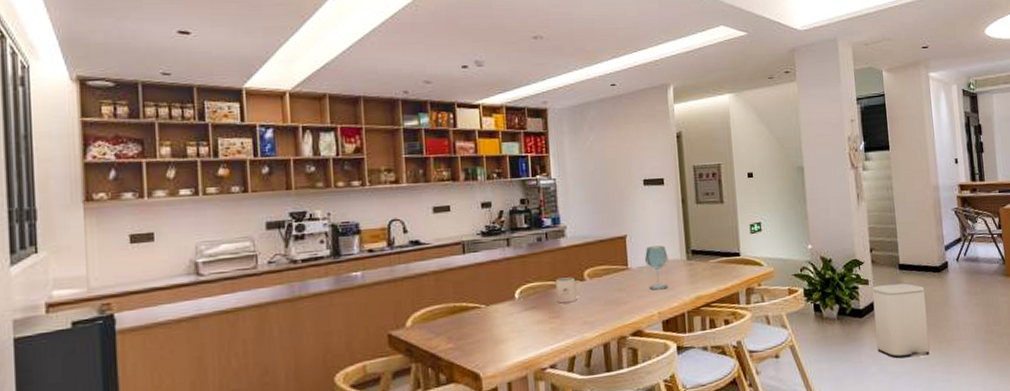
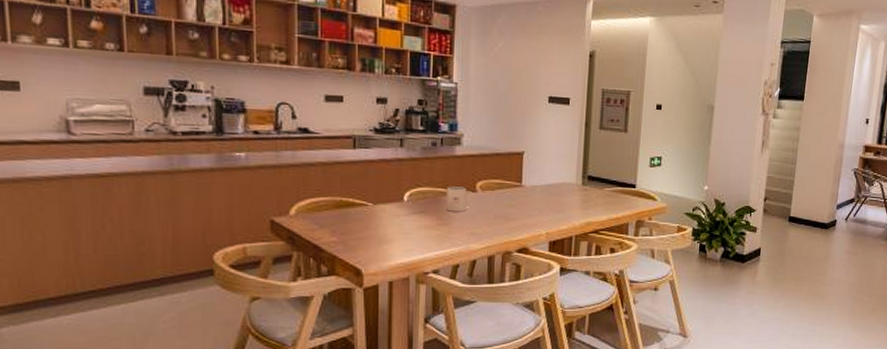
wine glass: present [645,245,669,291] -> none [540,166,564,211]
pedal bin: present [872,283,930,359] -> none [752,235,809,305]

